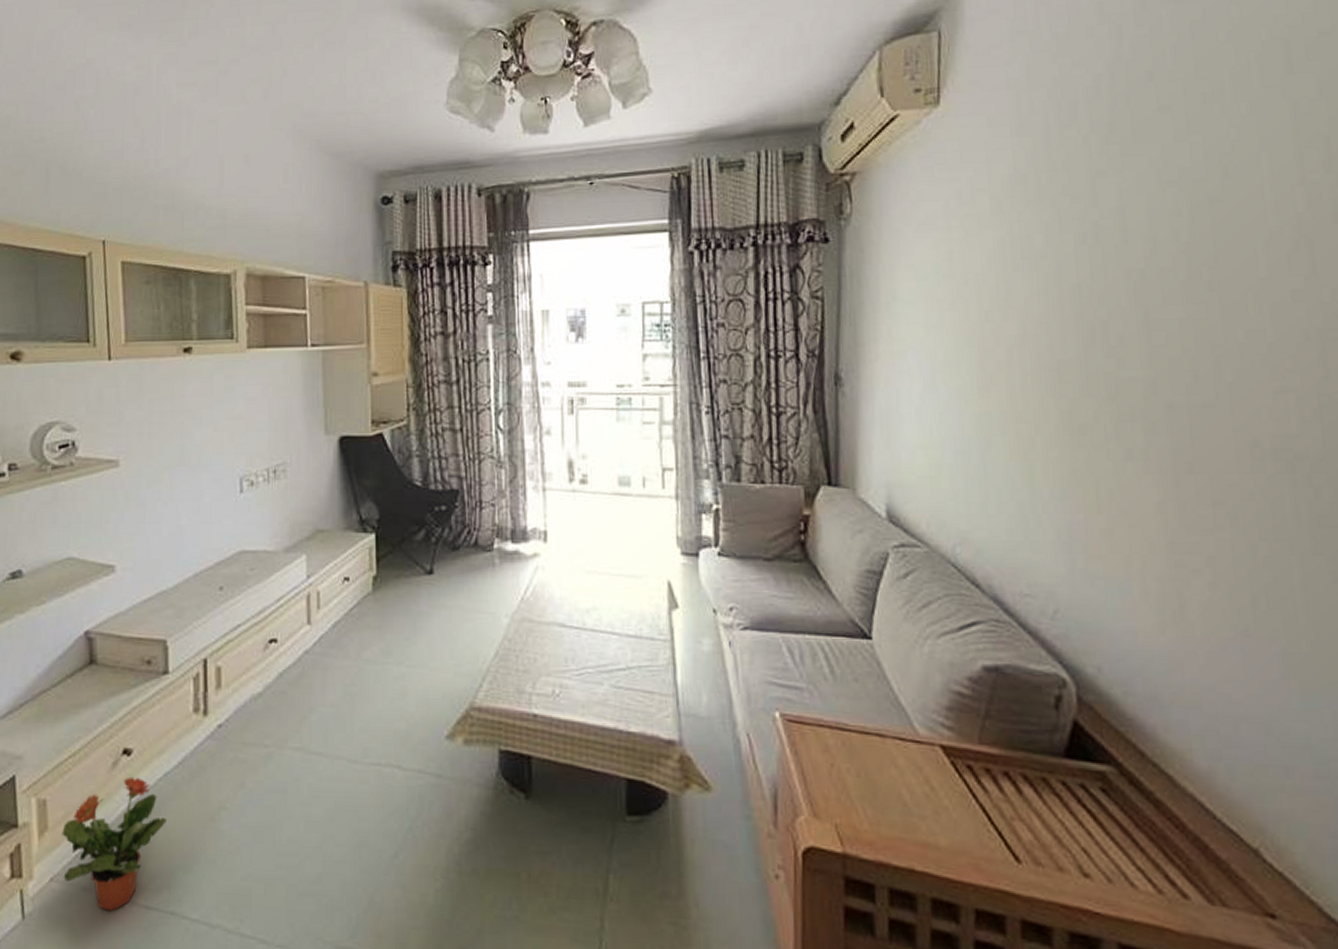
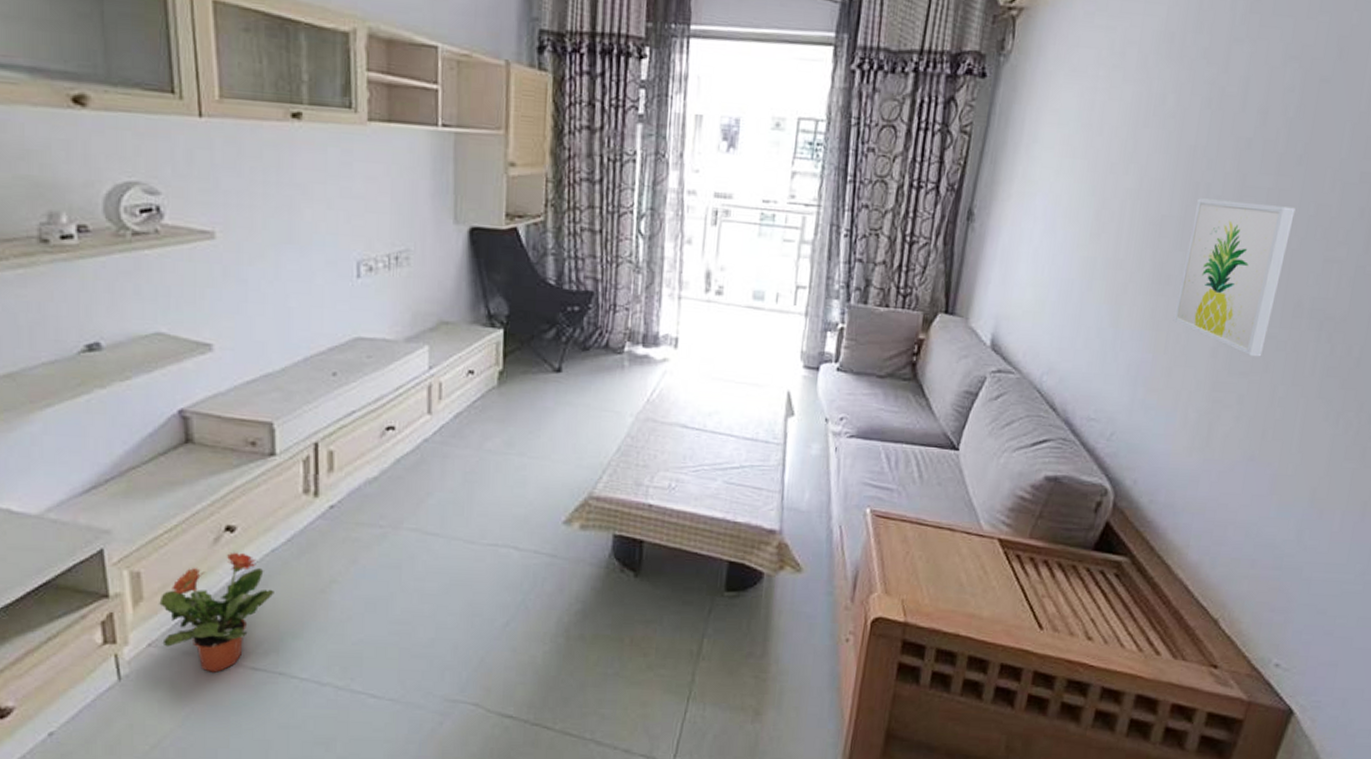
wall art: none [1095,336,1225,510] -> present [1173,198,1296,357]

